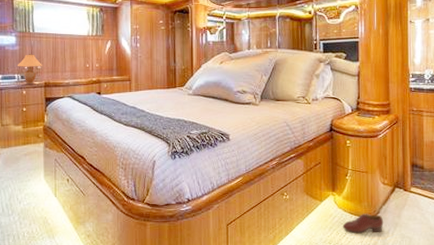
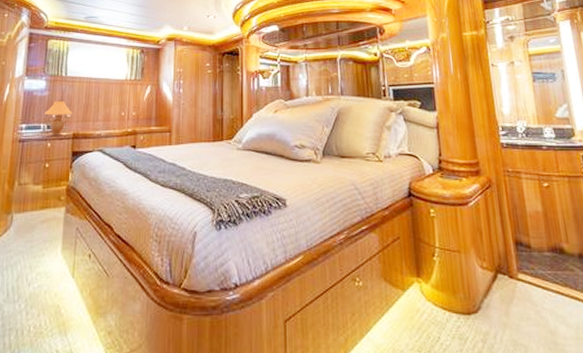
shoe: present [342,213,384,234] -> none [433,309,488,338]

